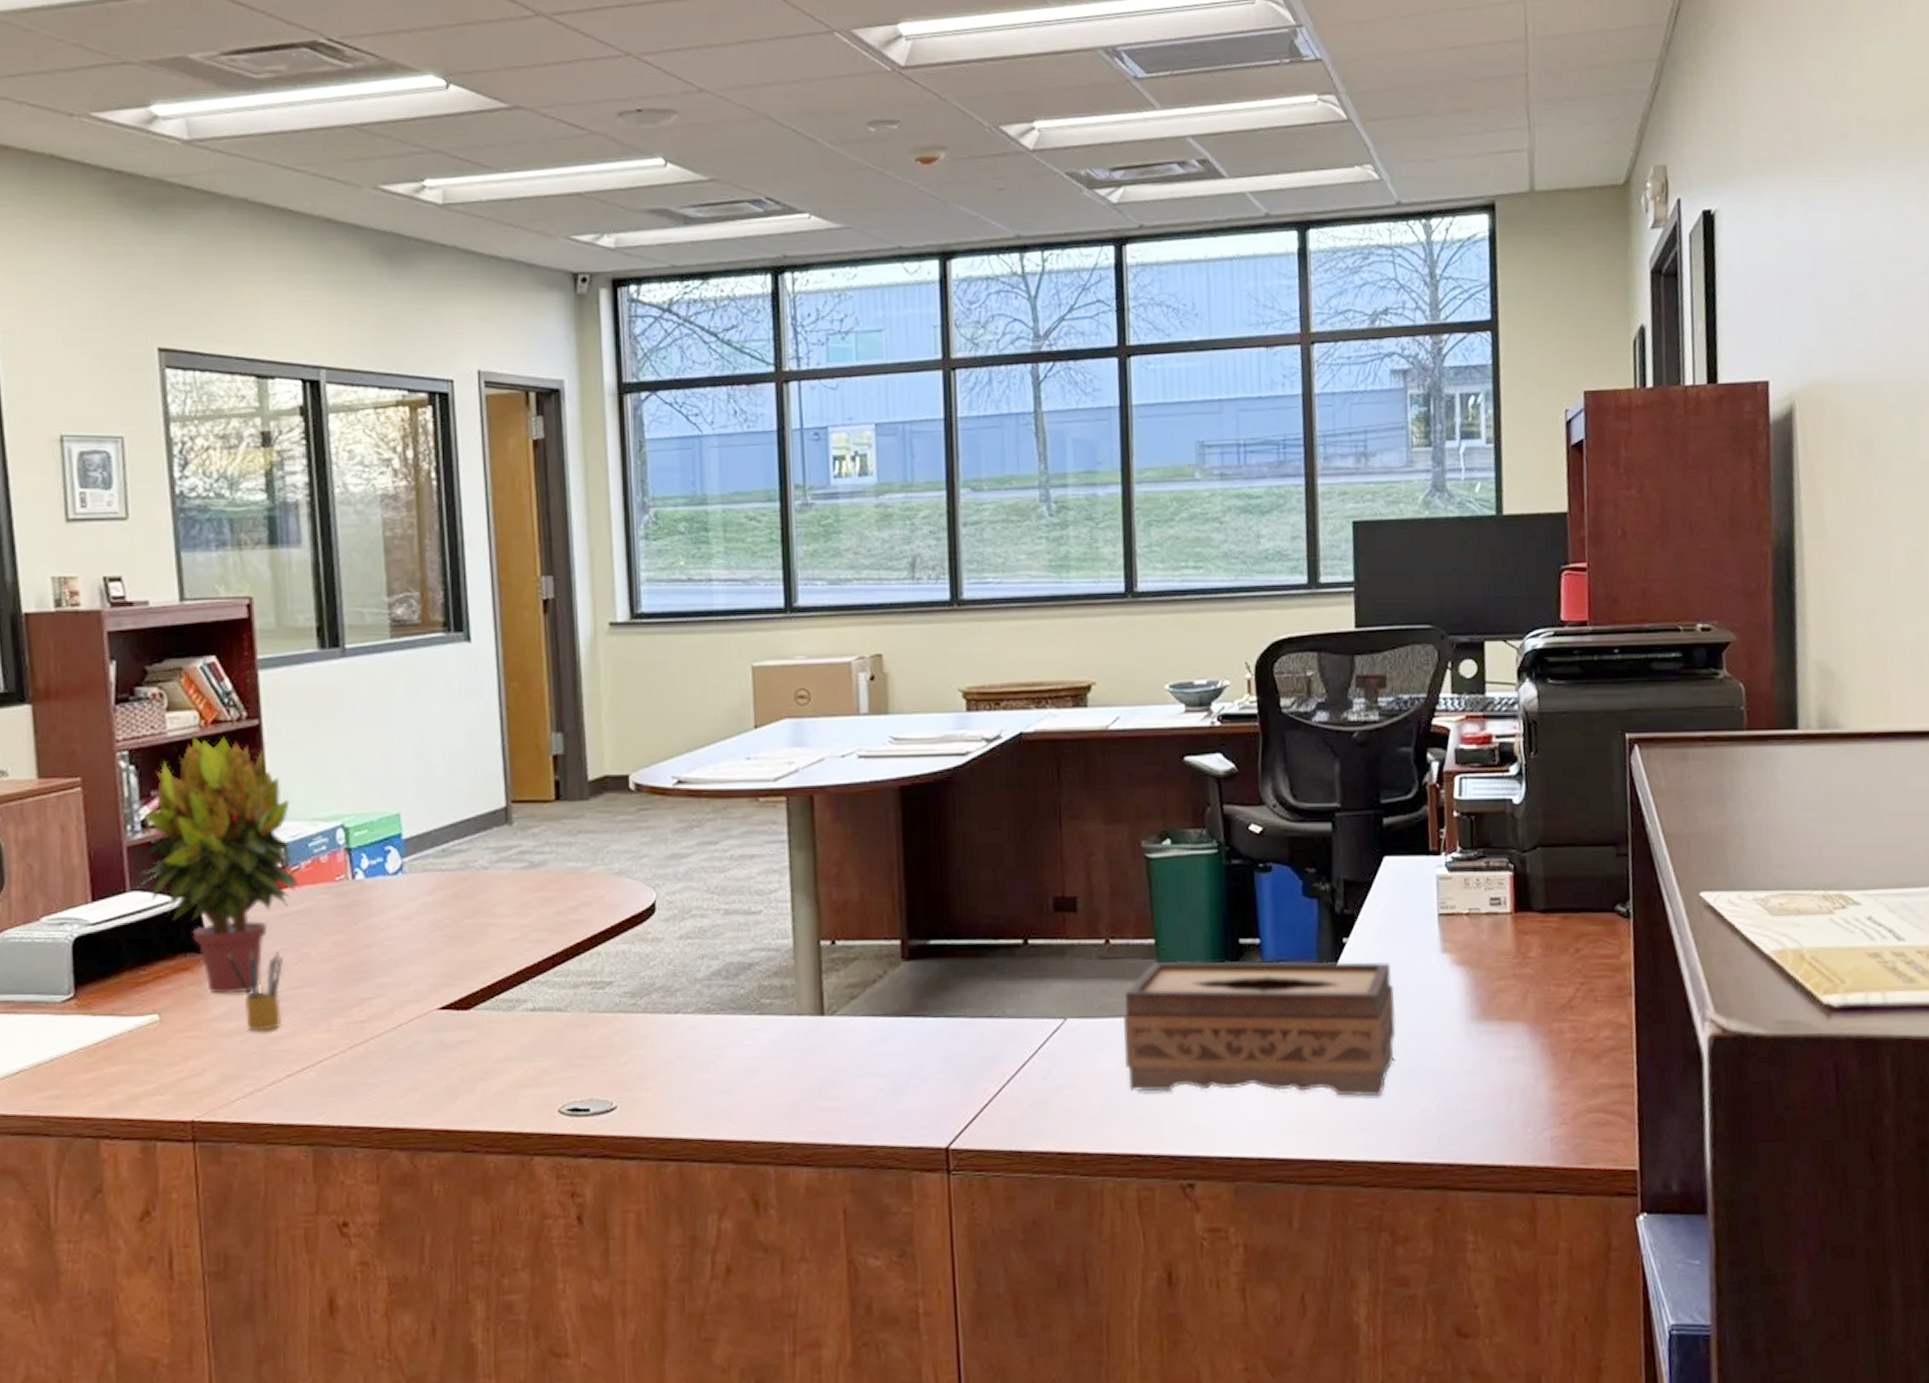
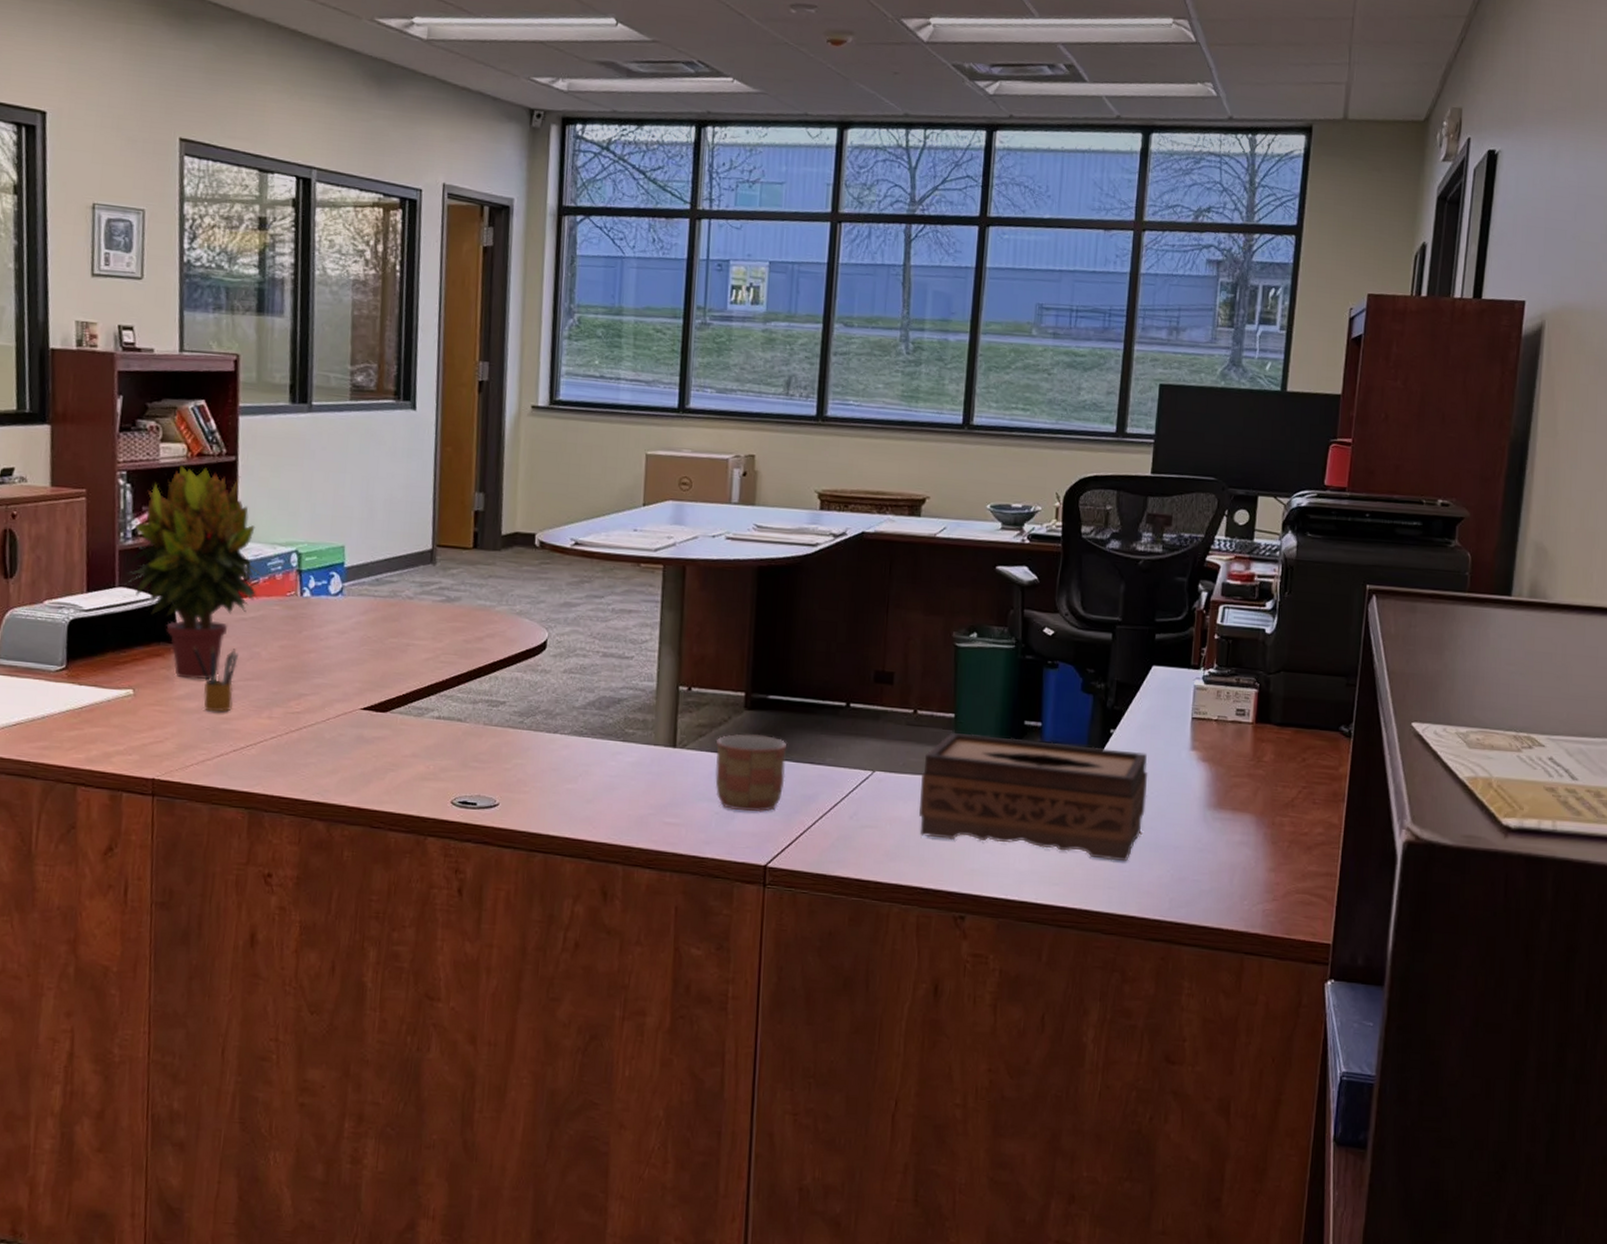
mug: none [872,989,960,1084] -> present [715,734,787,813]

